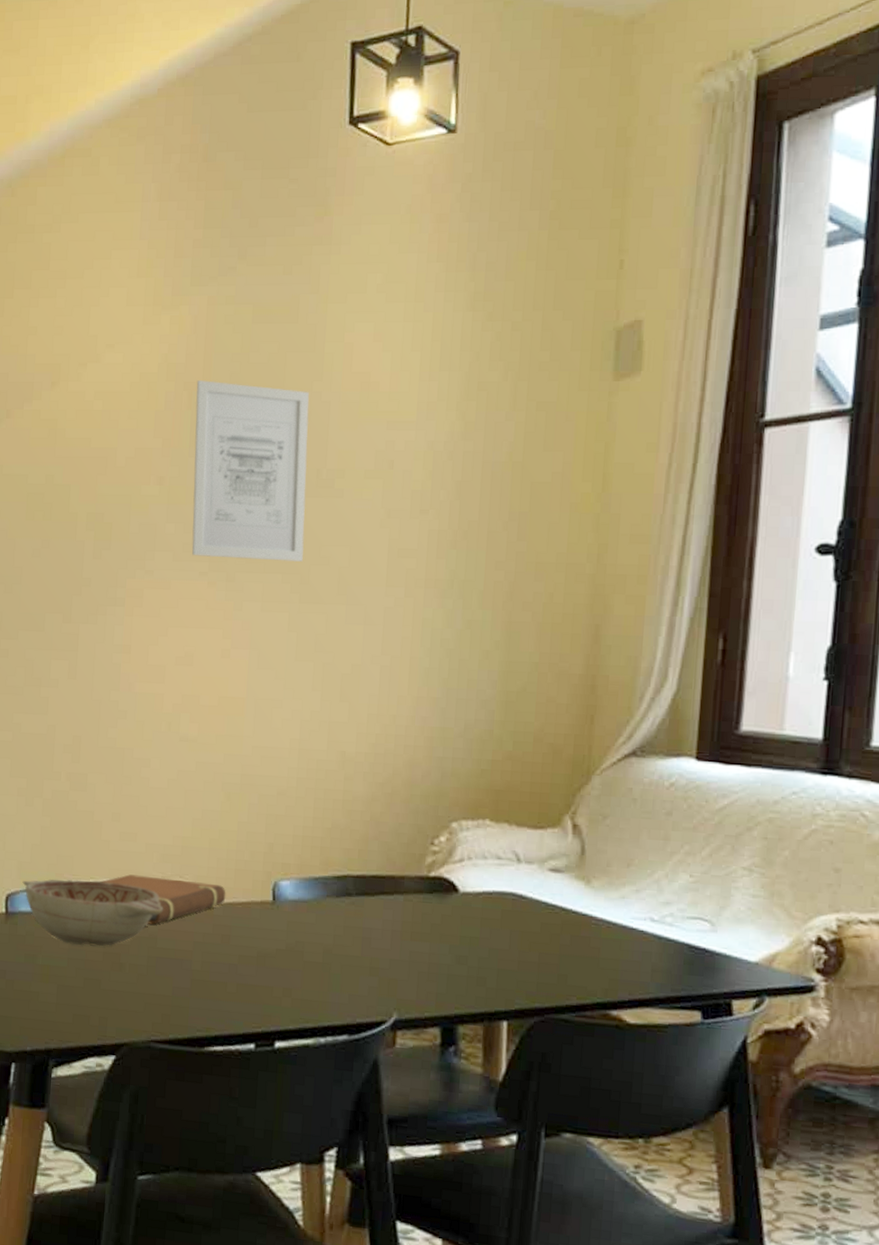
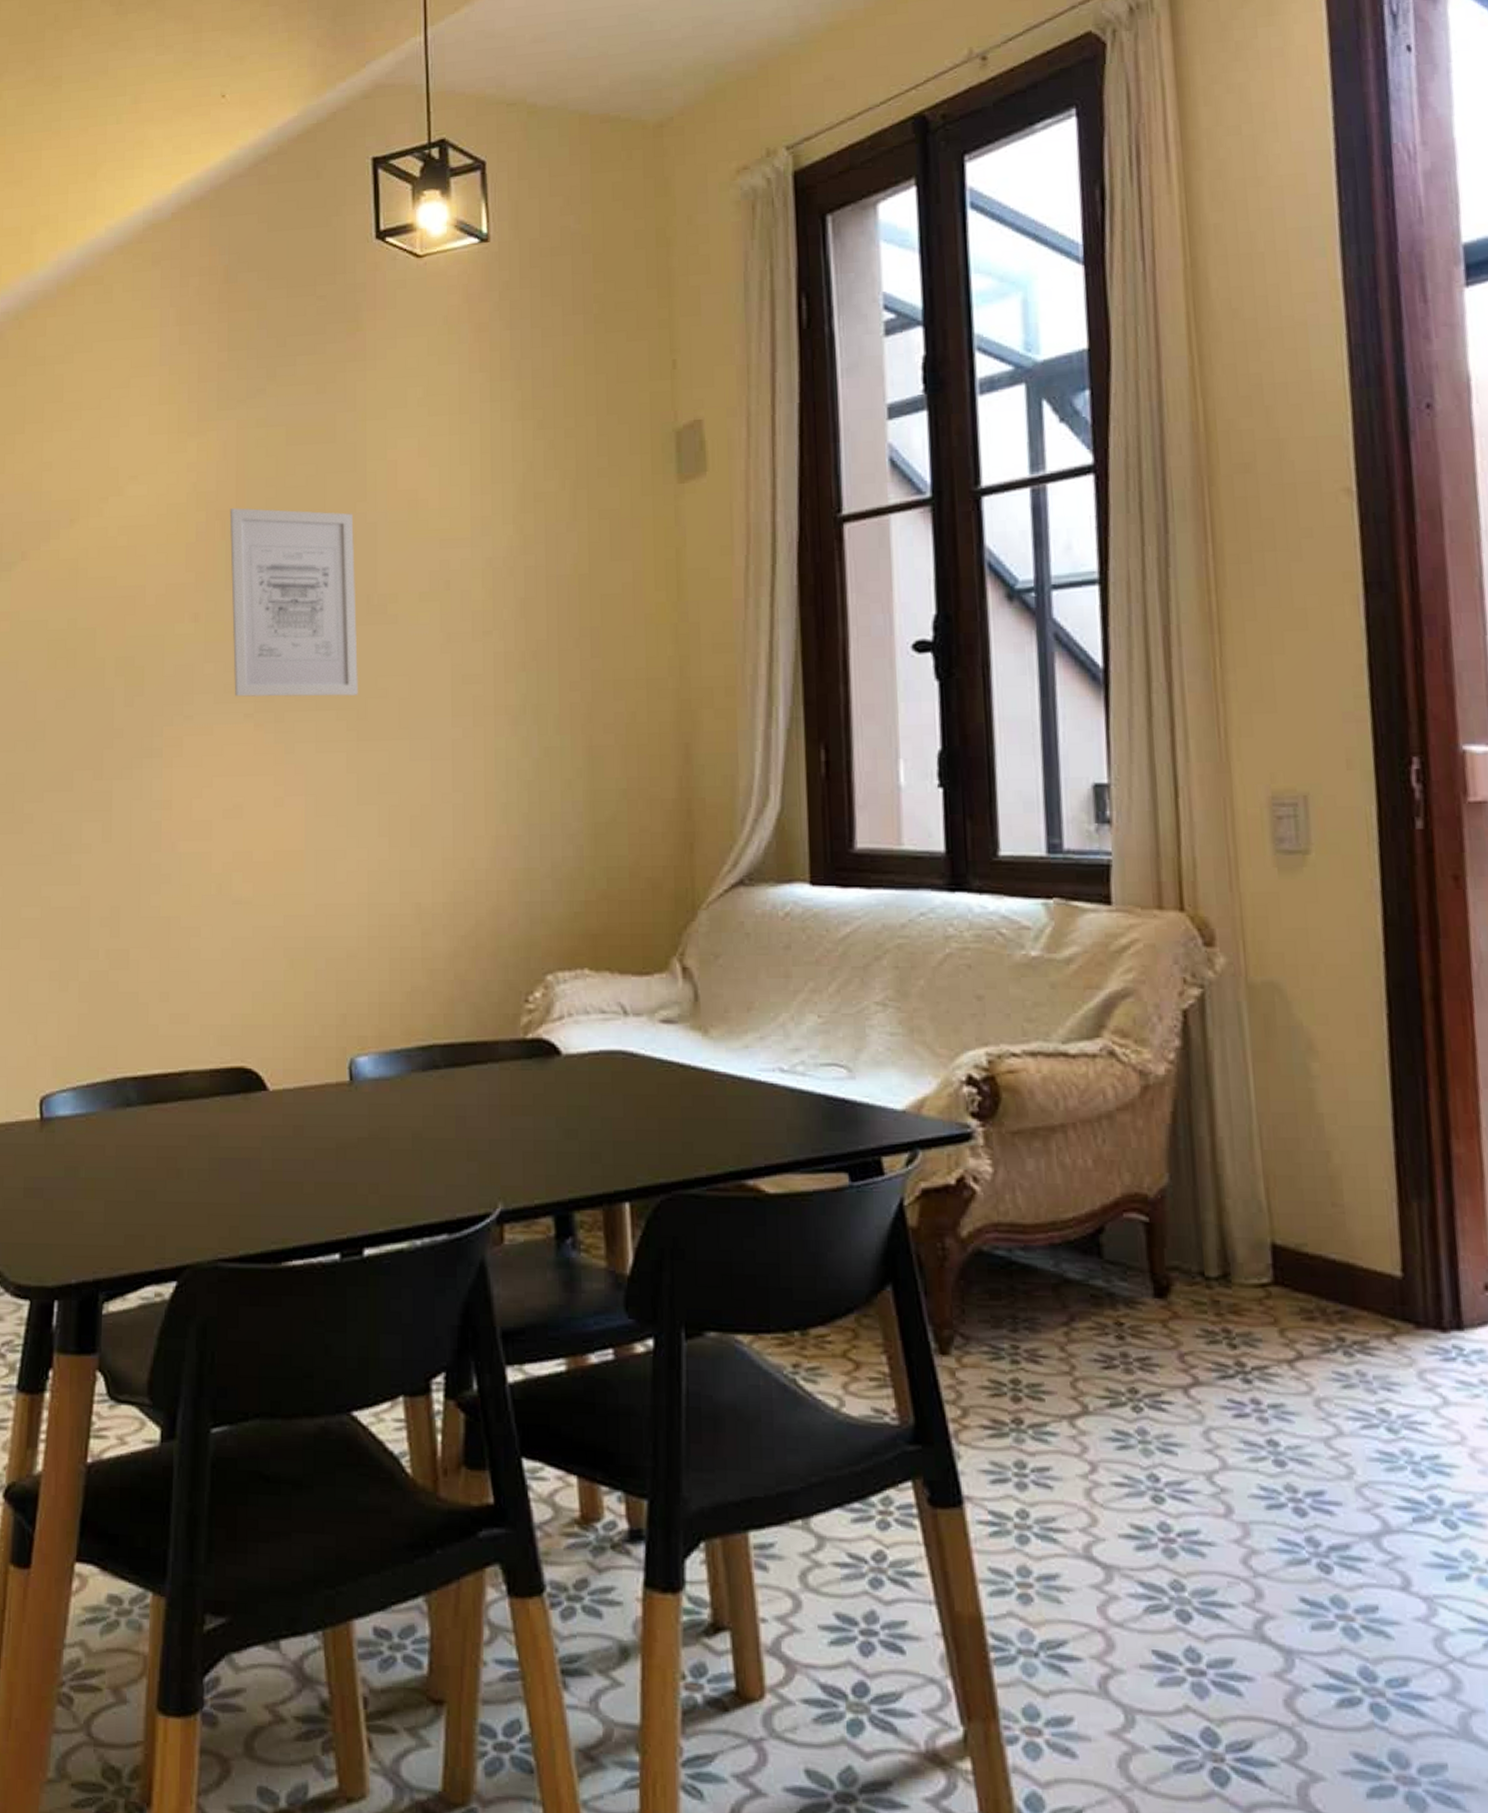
decorative bowl: present [22,878,163,947] -> none [59,1073,223,1151]
notebook: present [101,874,226,925] -> none [150,1063,296,1120]

